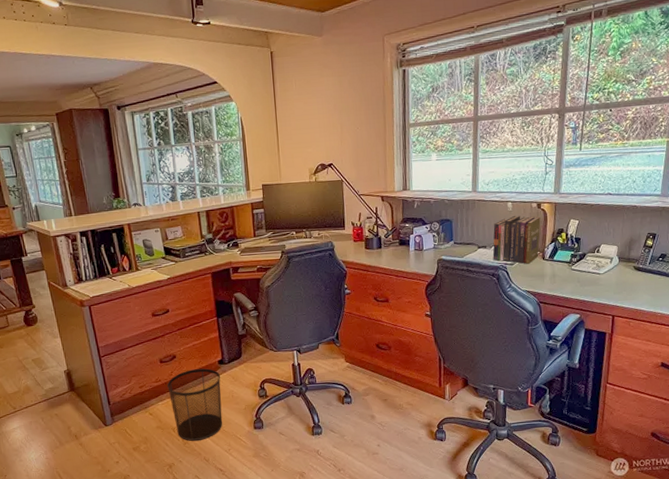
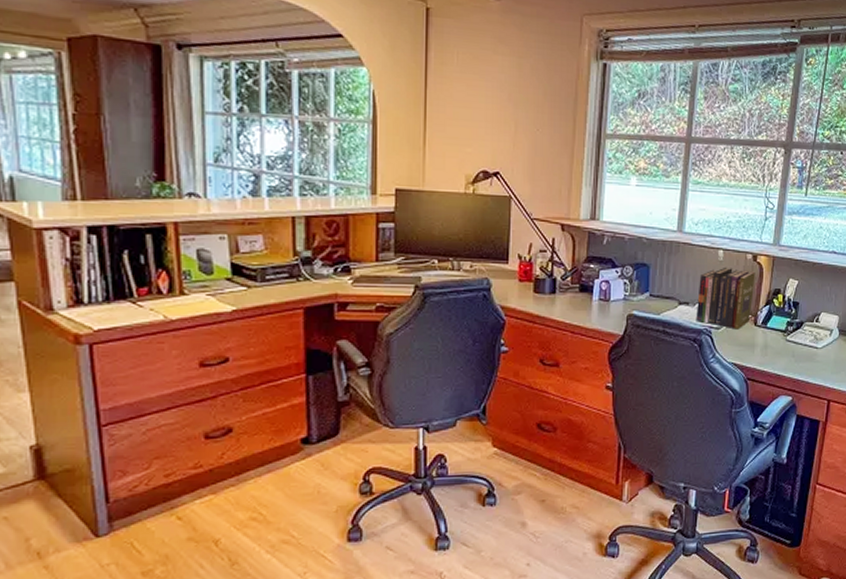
waste bin: present [167,368,223,441] -> none [213,449,303,561]

